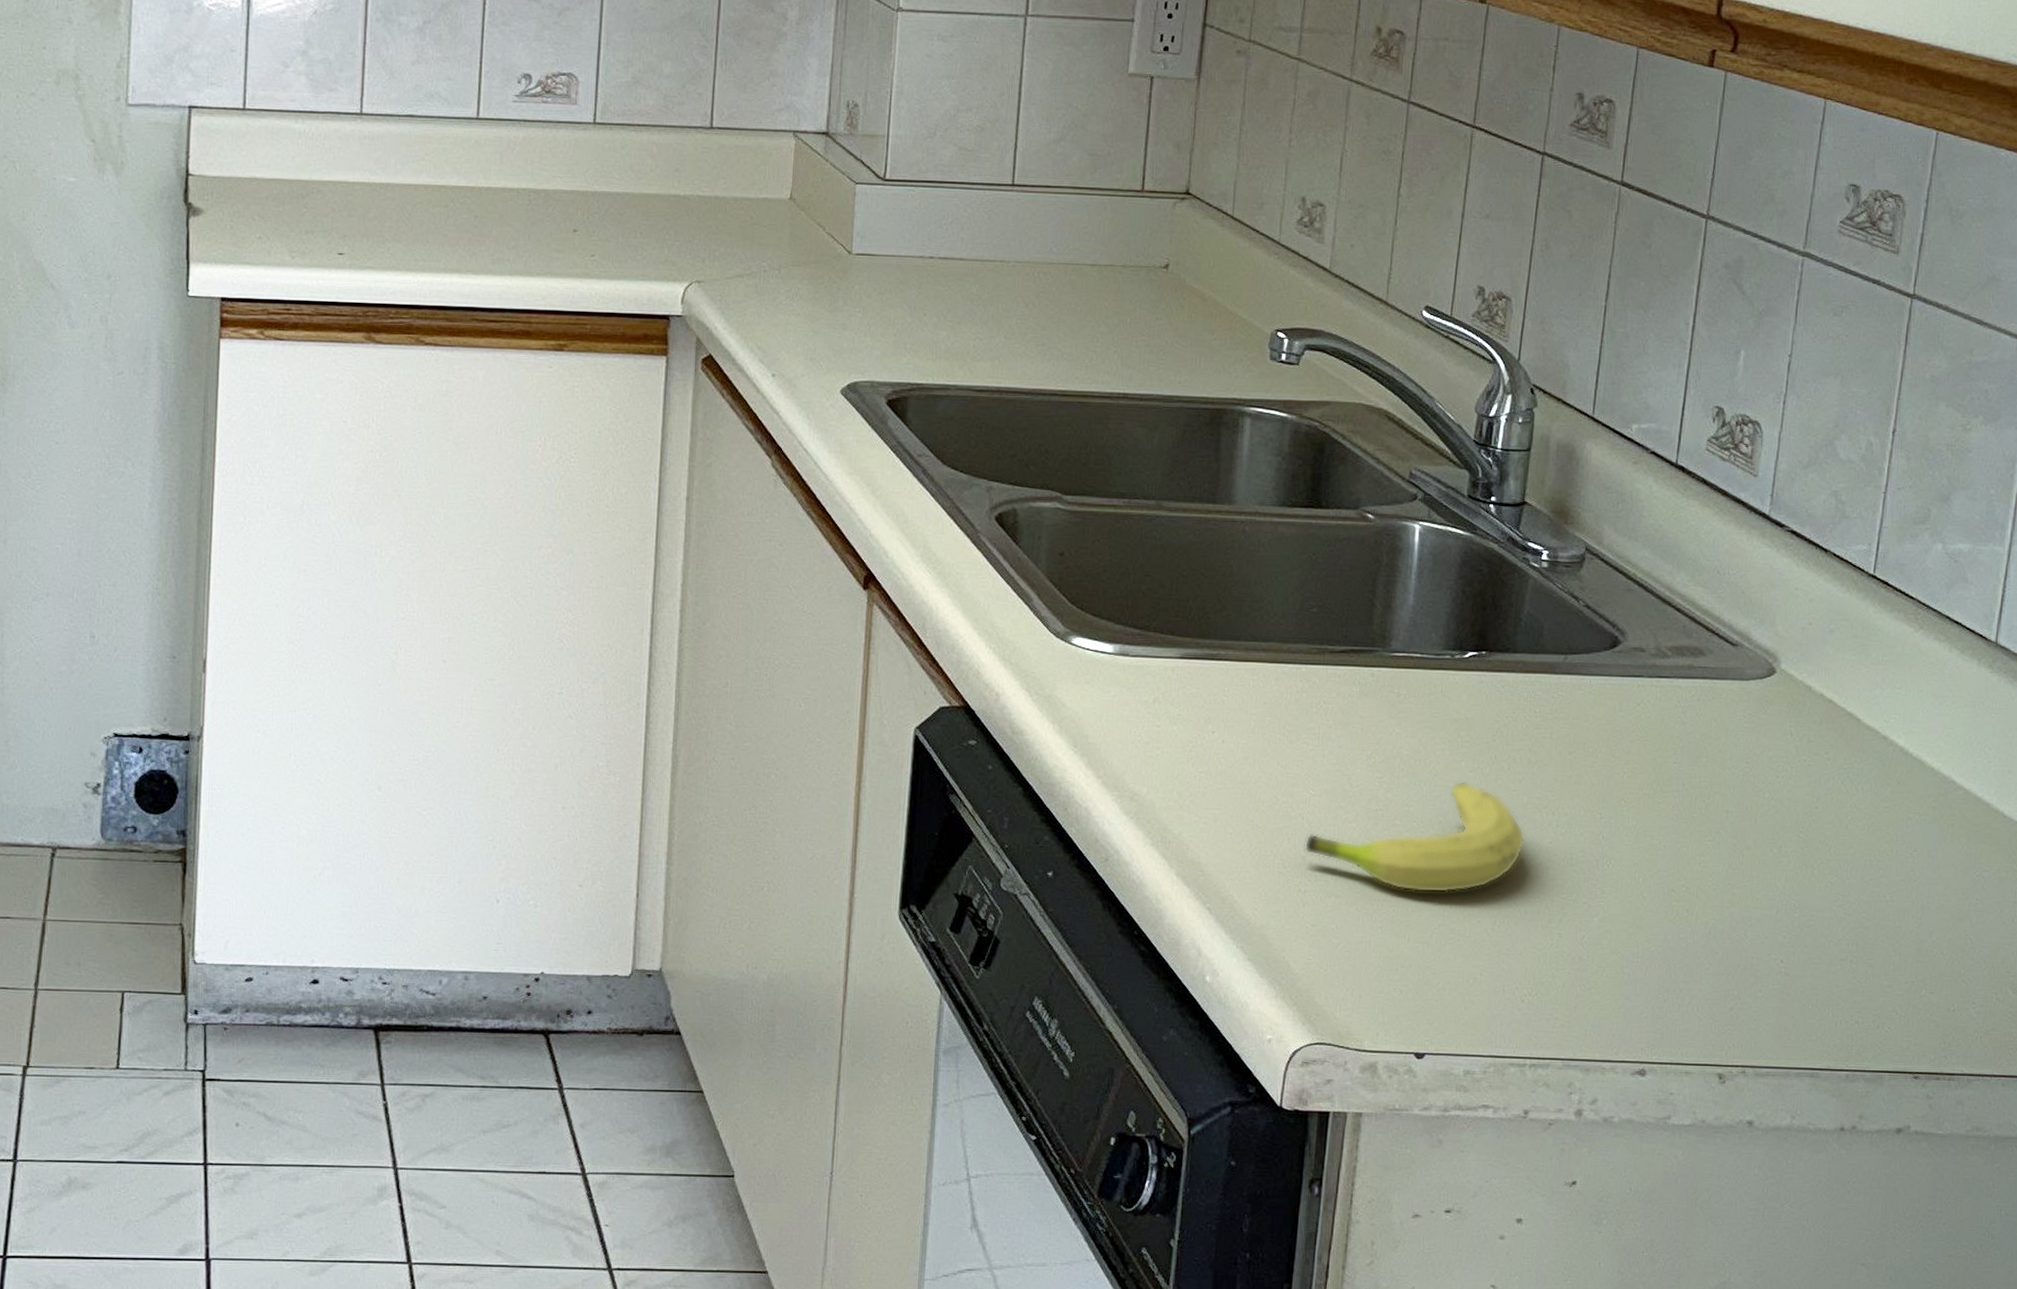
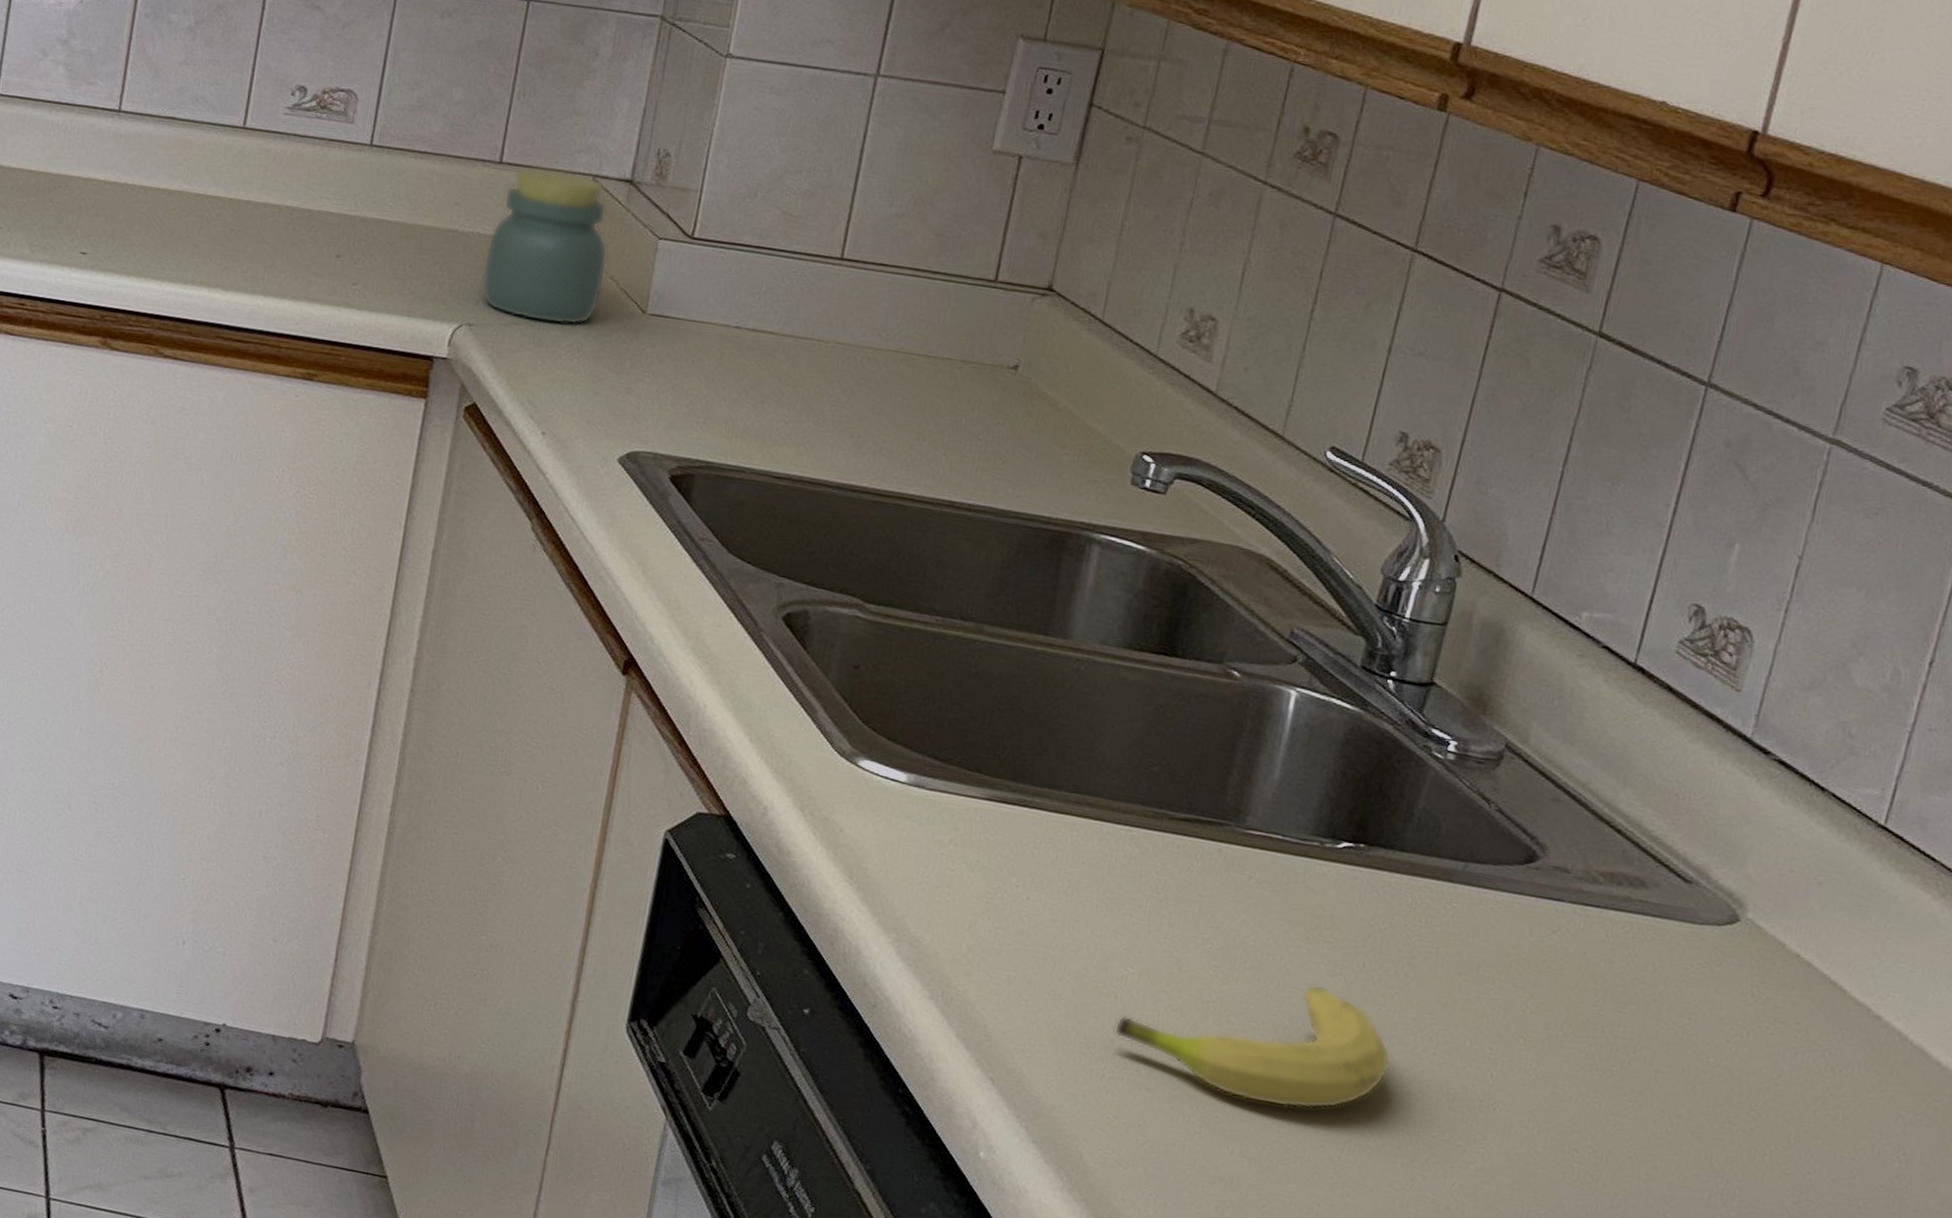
jar: none [705,129,814,272] -> present [481,167,608,325]

